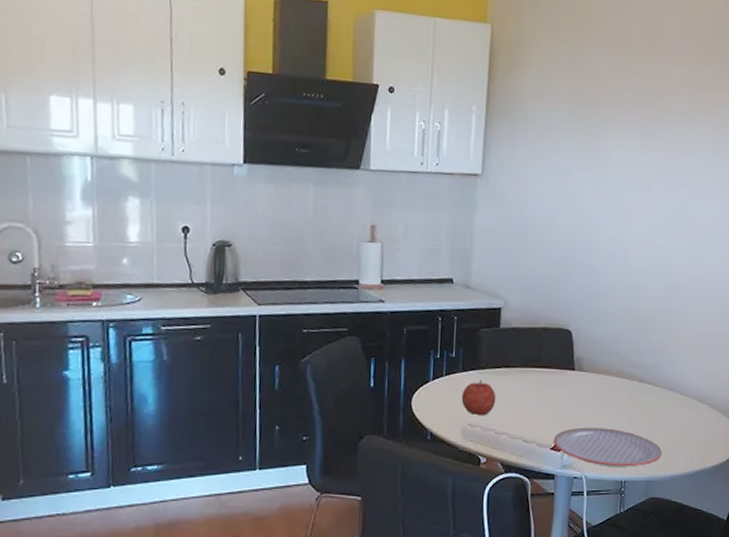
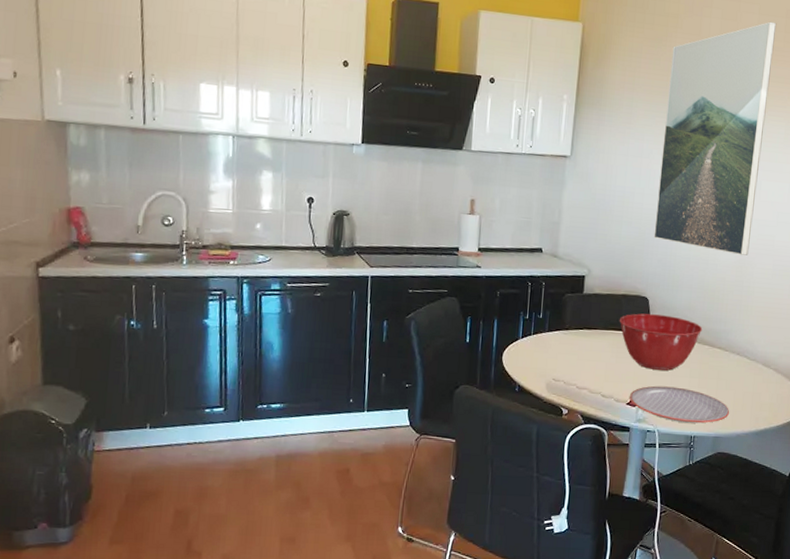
fruit: present [461,380,496,415] -> none [547,340,579,371]
mixing bowl: none [540,348,631,410] -> present [619,313,703,371]
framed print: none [575,22,703,281] -> present [653,21,777,256]

